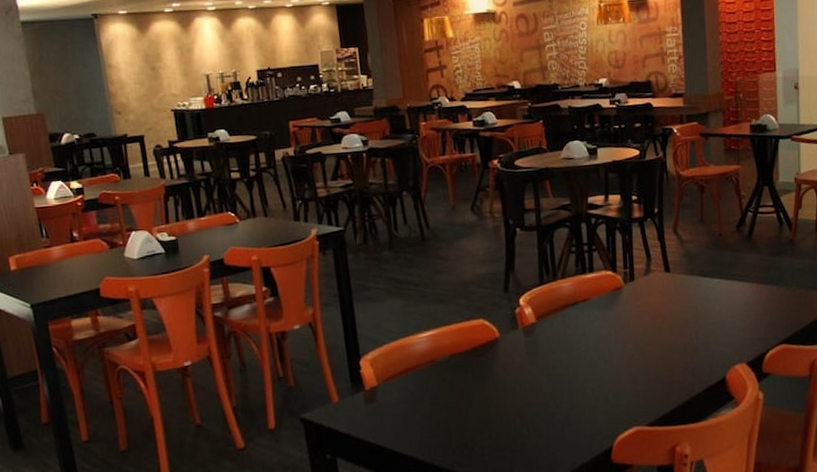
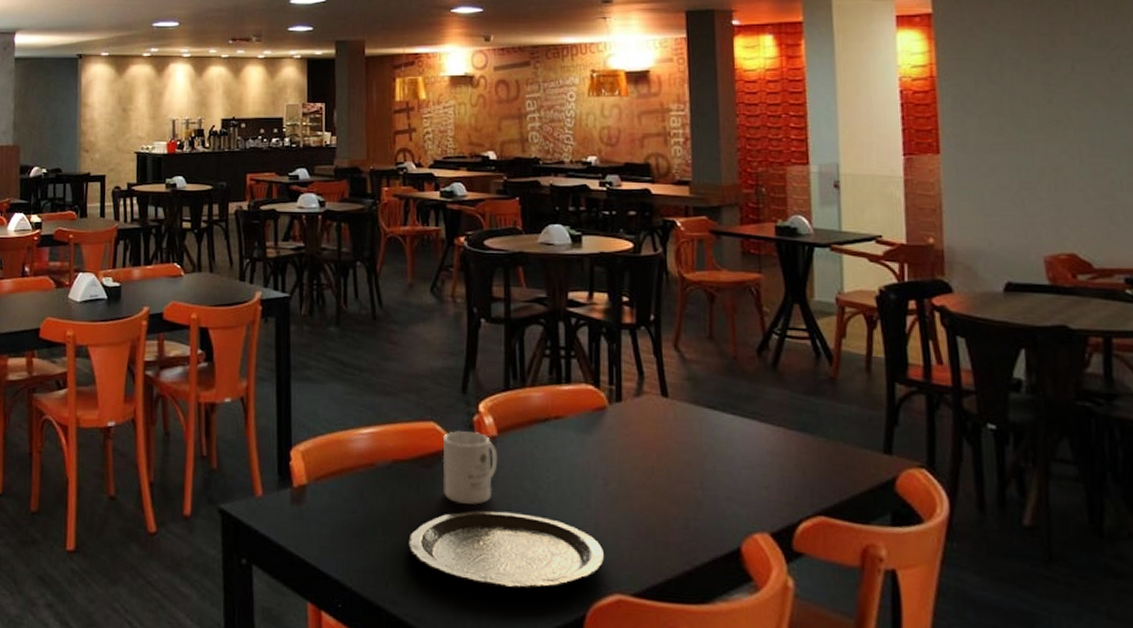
plate: none [468,379,626,439] -> present [408,510,605,589]
mug: none [491,322,538,380] -> present [442,430,498,505]

